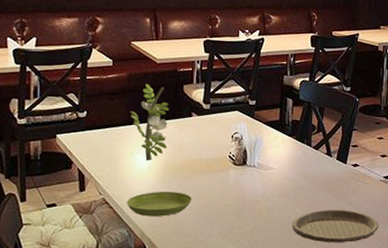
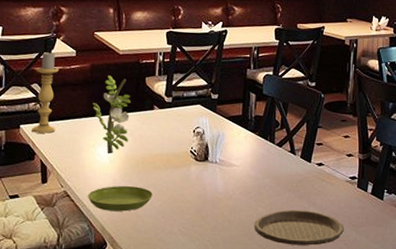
candle holder: none [68,61,96,142] -> present [32,51,59,133]

